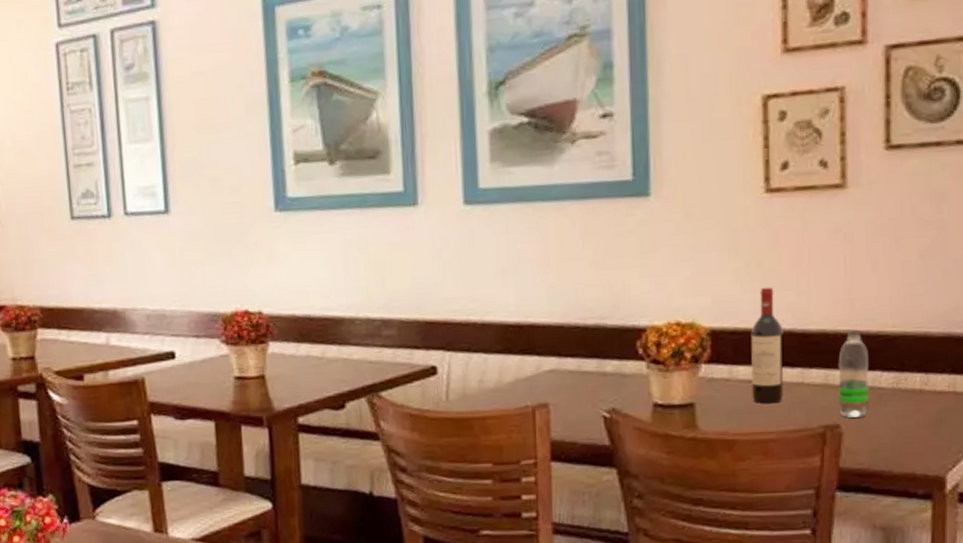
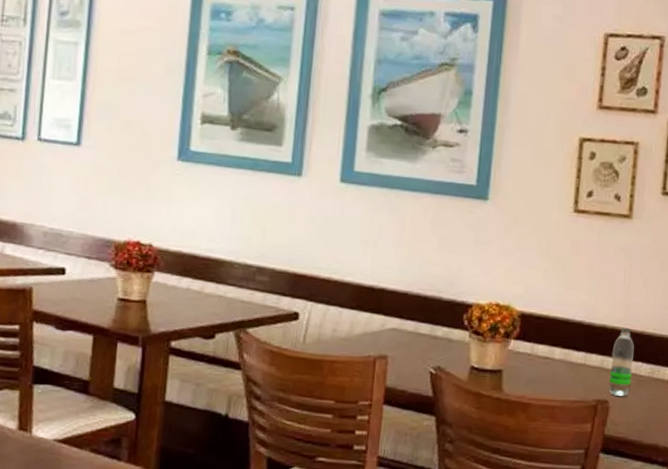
wine bottle: present [751,286,784,404] -> none [546,285,575,378]

